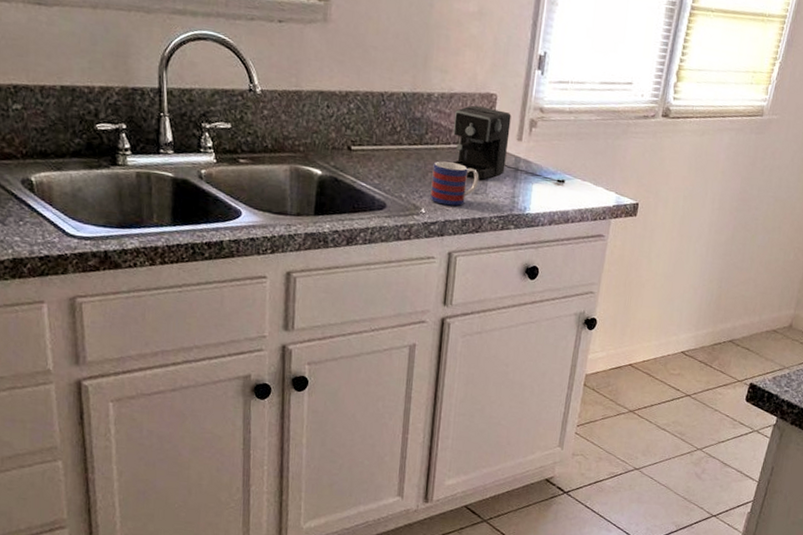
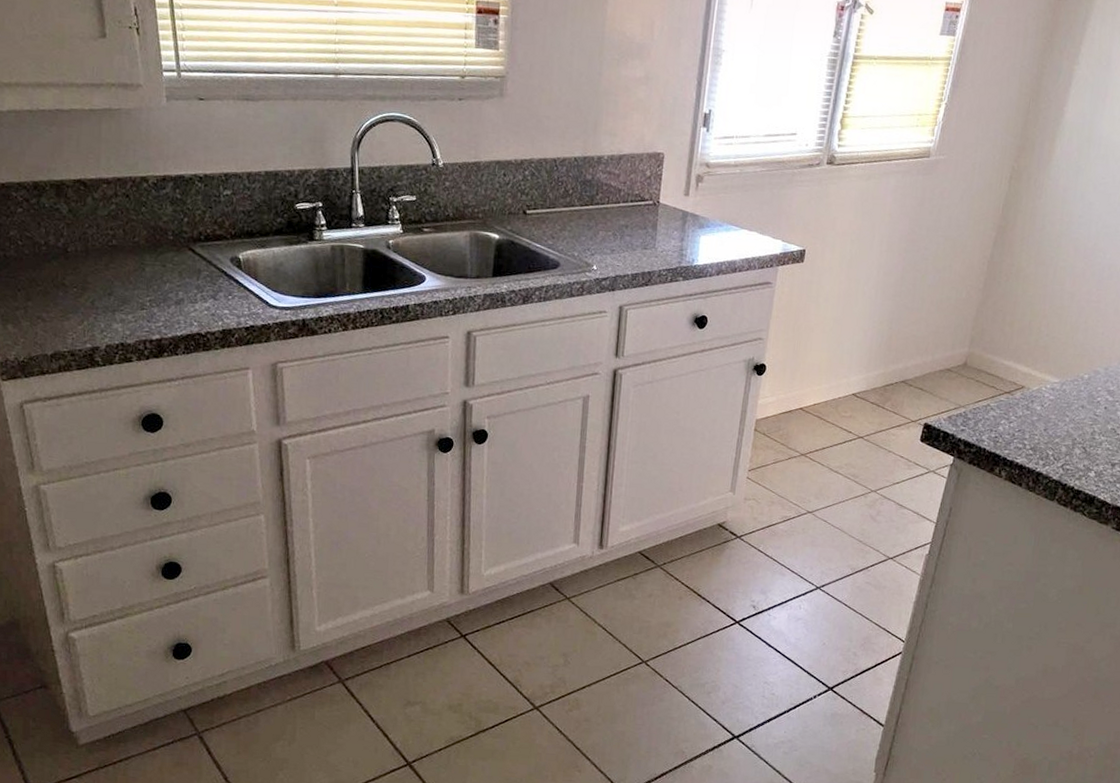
mug: present [430,161,479,206] -> none [601,219,648,262]
coffee maker: present [452,105,566,184] -> none [622,164,733,235]

